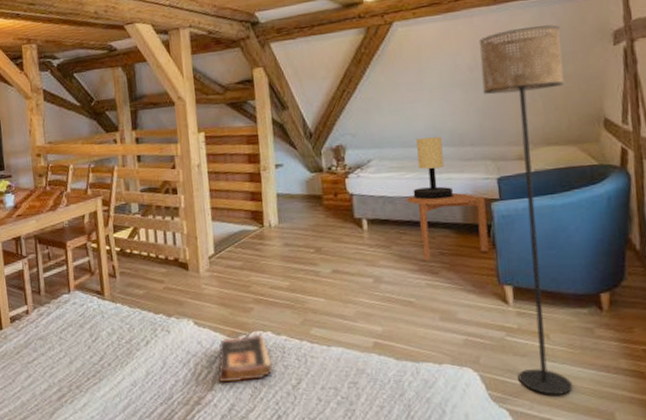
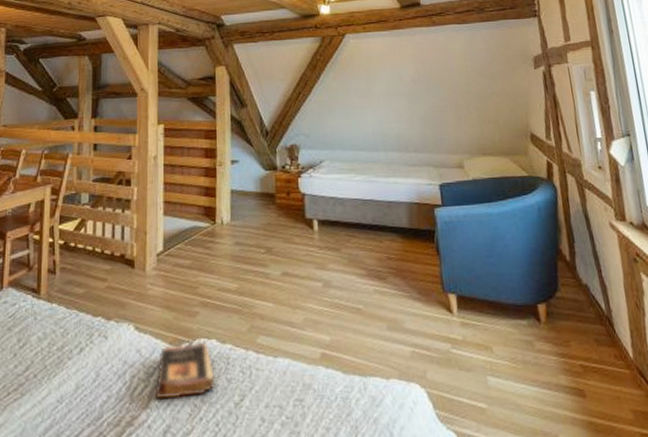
side table: present [406,192,489,261] -> none [356,196,434,266]
table lamp: present [413,136,453,200] -> none [362,141,399,203]
floor lamp: present [478,25,573,395] -> none [420,47,518,415]

